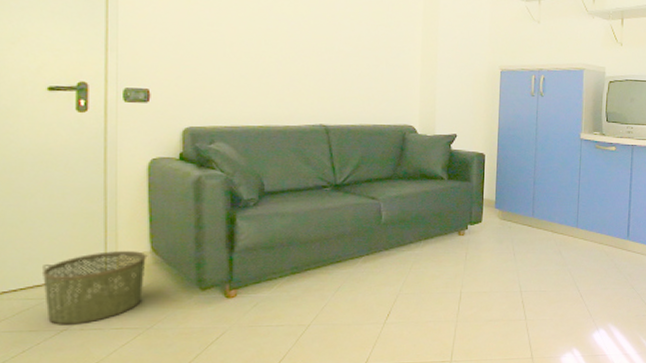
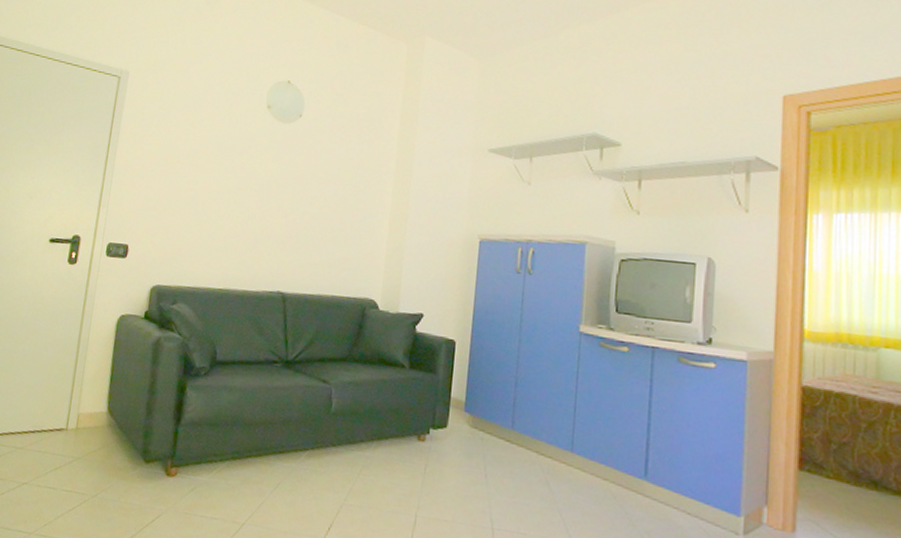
basket: present [43,251,148,325] -> none [14,406,104,480]

